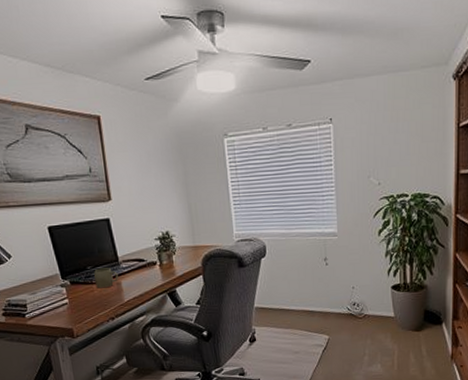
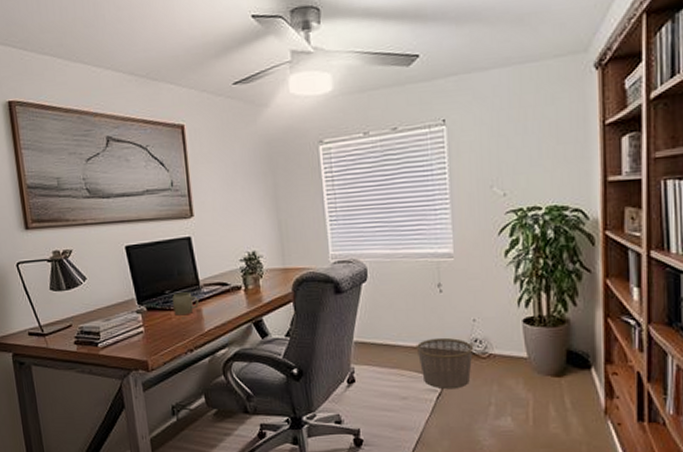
basket: none [306,302,353,344] -> present [416,337,474,390]

